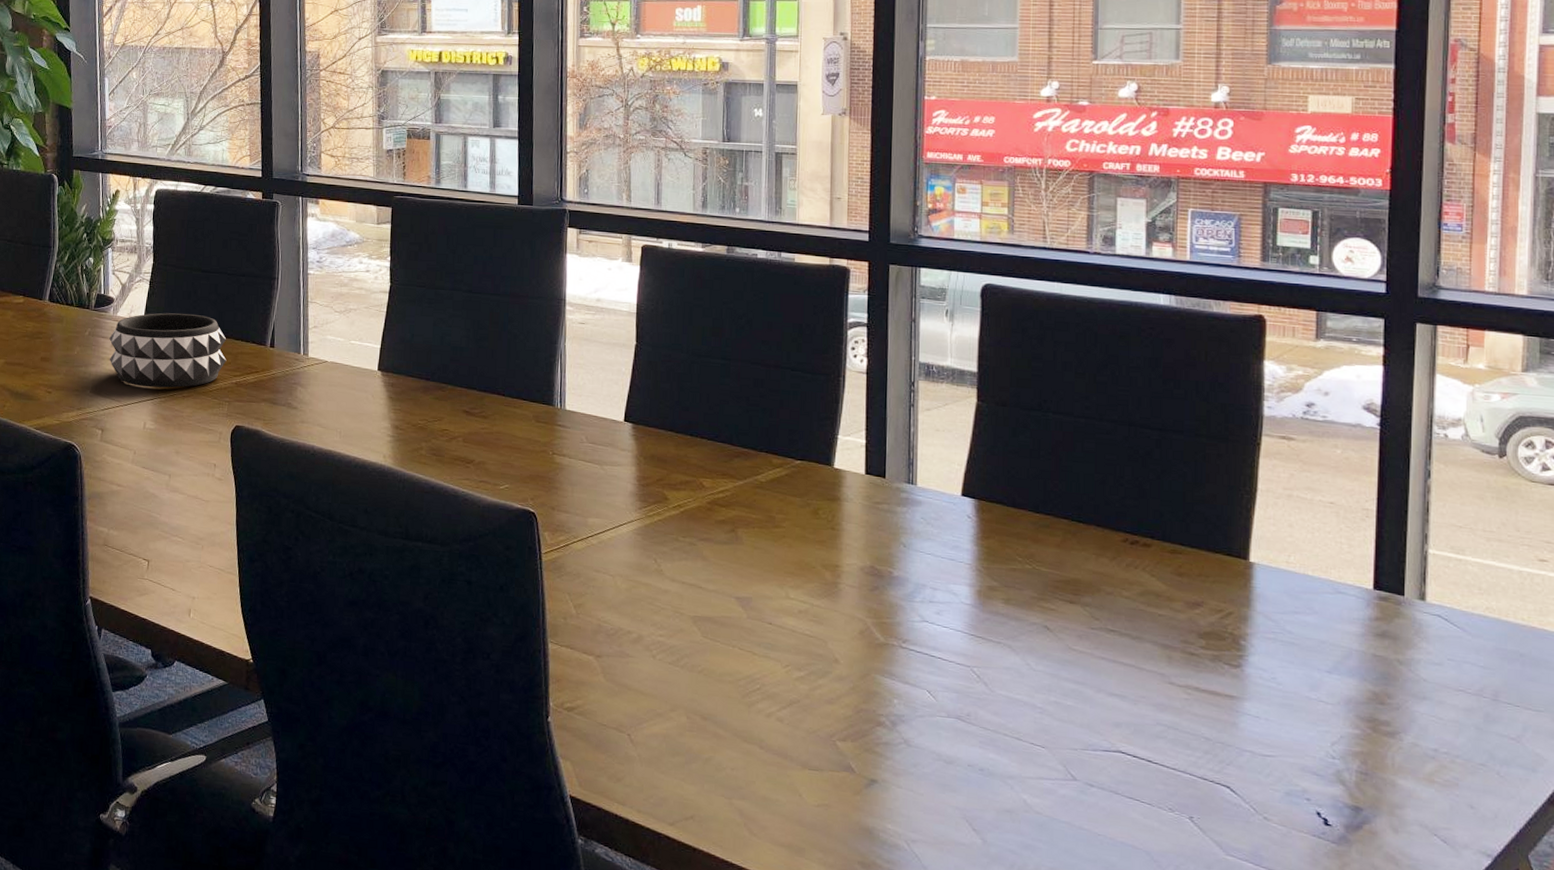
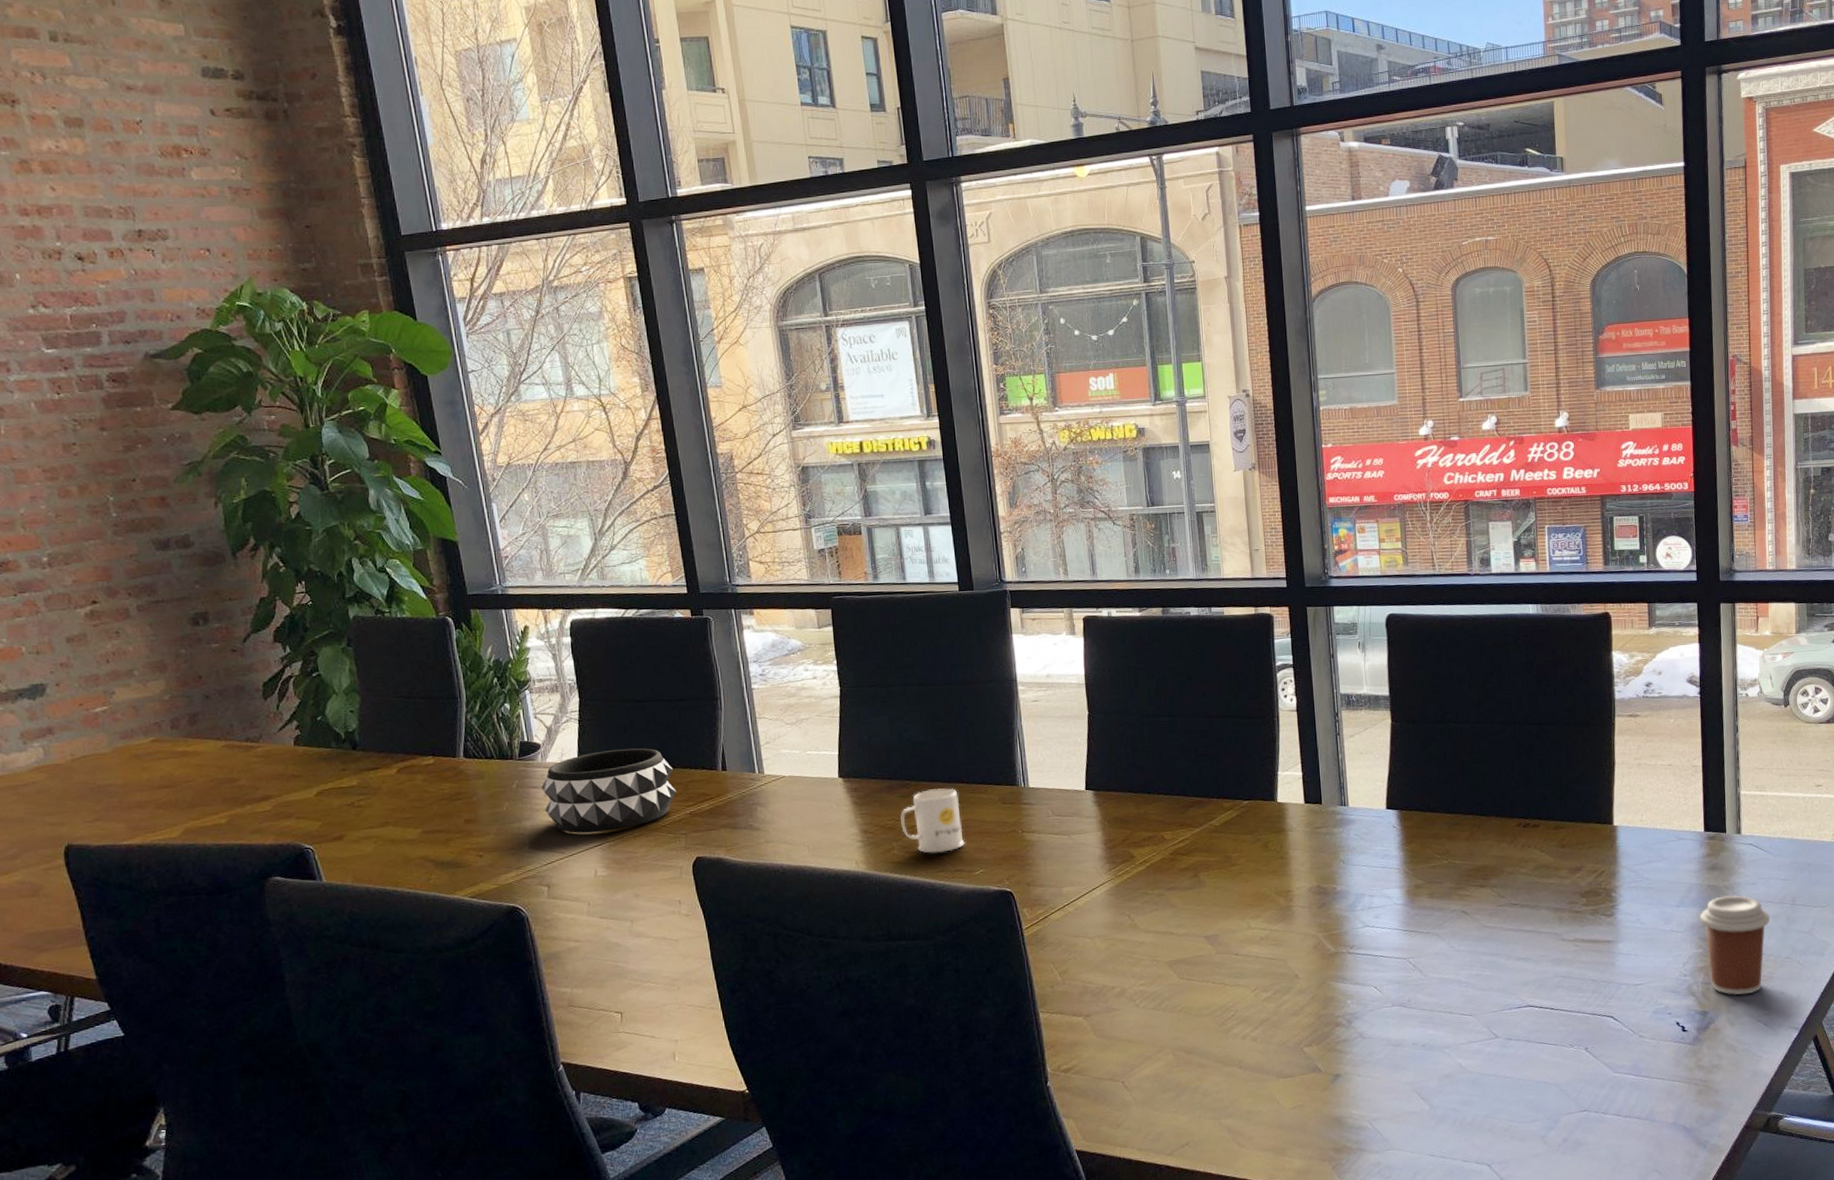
mug: none [432,396,494,461] -> present [900,788,965,853]
coffee cup: none [1358,671,1459,799] -> present [1699,895,1770,996]

